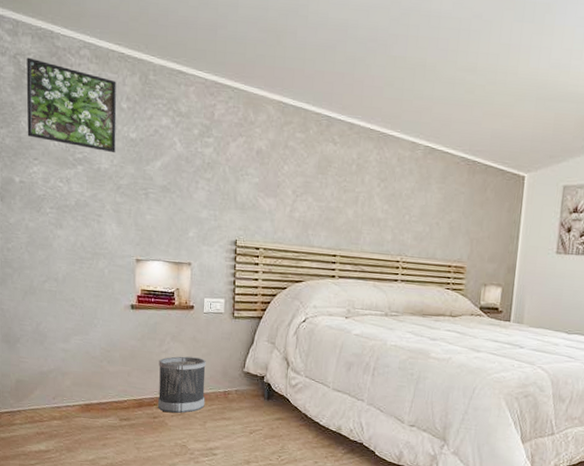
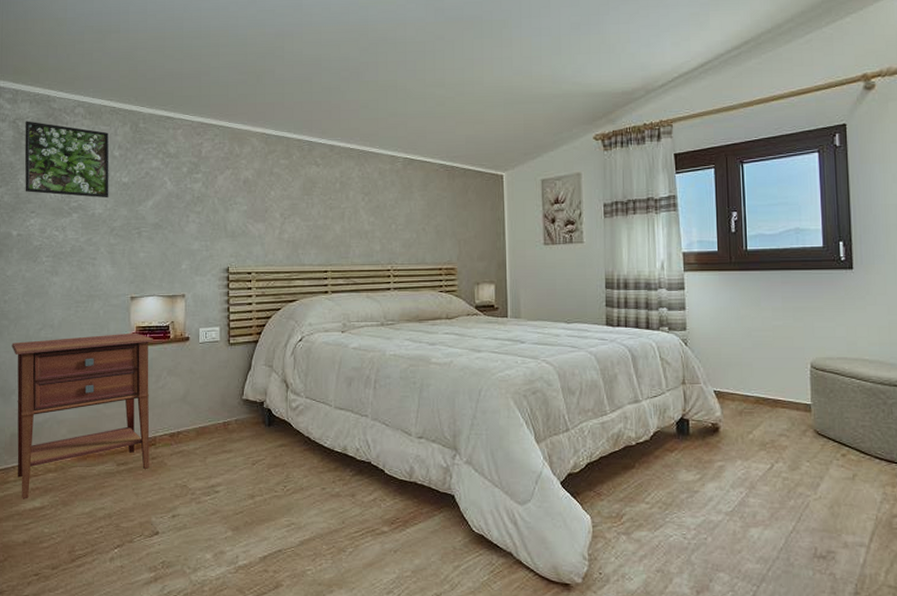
nightstand: none [16,291,159,442] -> present [11,332,154,499]
wastebasket: present [157,356,206,413] -> none [155,390,205,452]

